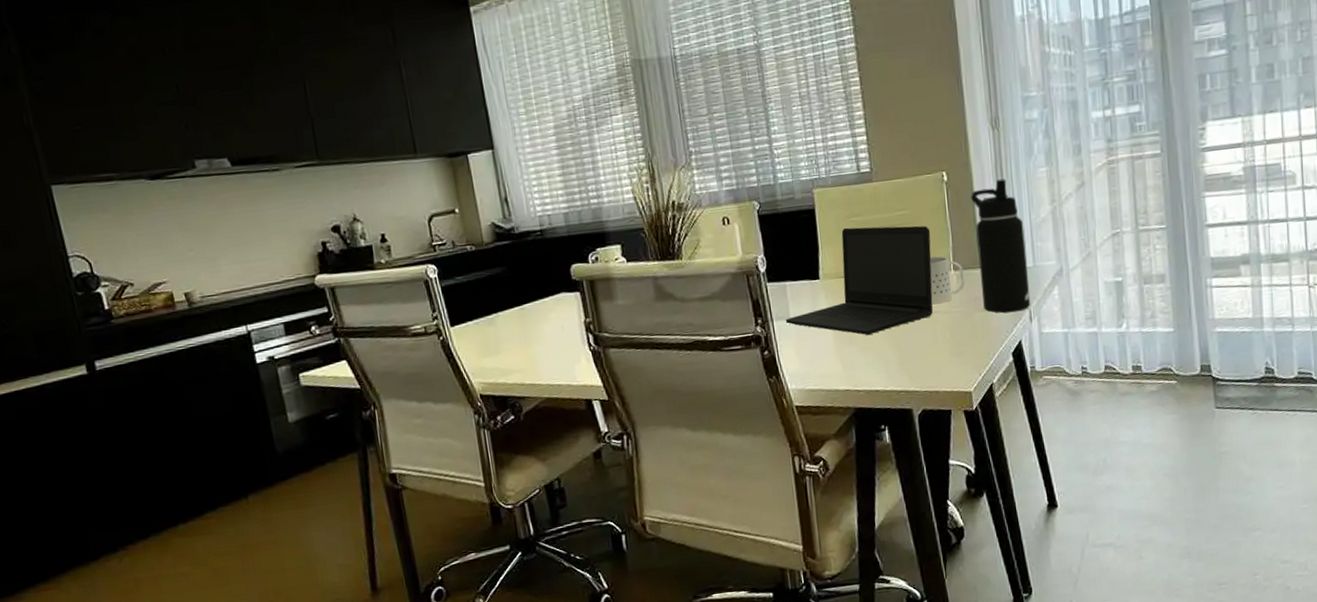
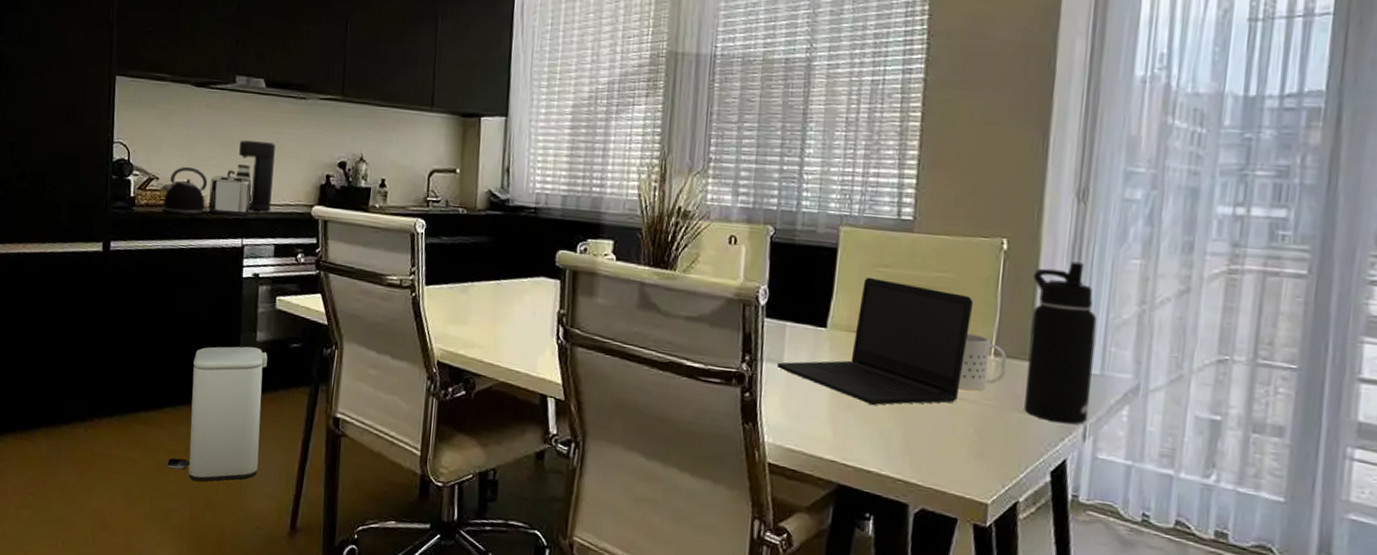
kettle: none [138,264,199,320] -> present [161,166,208,217]
toaster: none [194,263,247,309] -> present [208,175,251,217]
coffee maker: none [211,221,270,295] -> present [227,140,275,212]
pedal bin: none [223,428,323,575] -> present [167,346,268,482]

